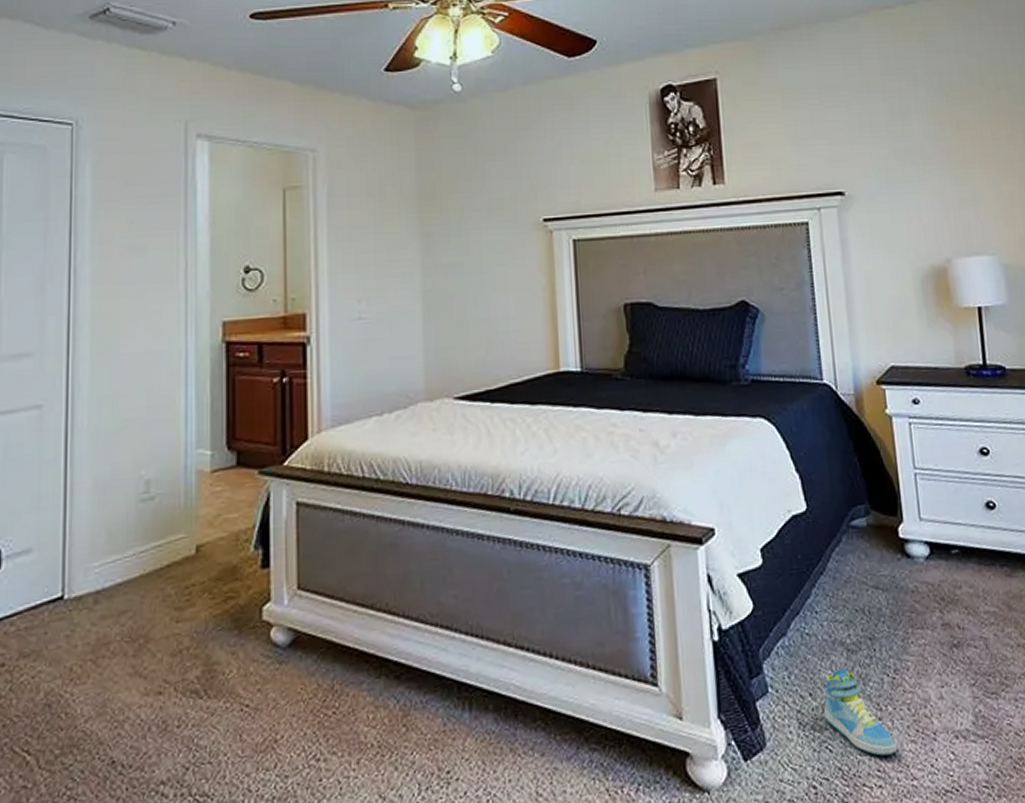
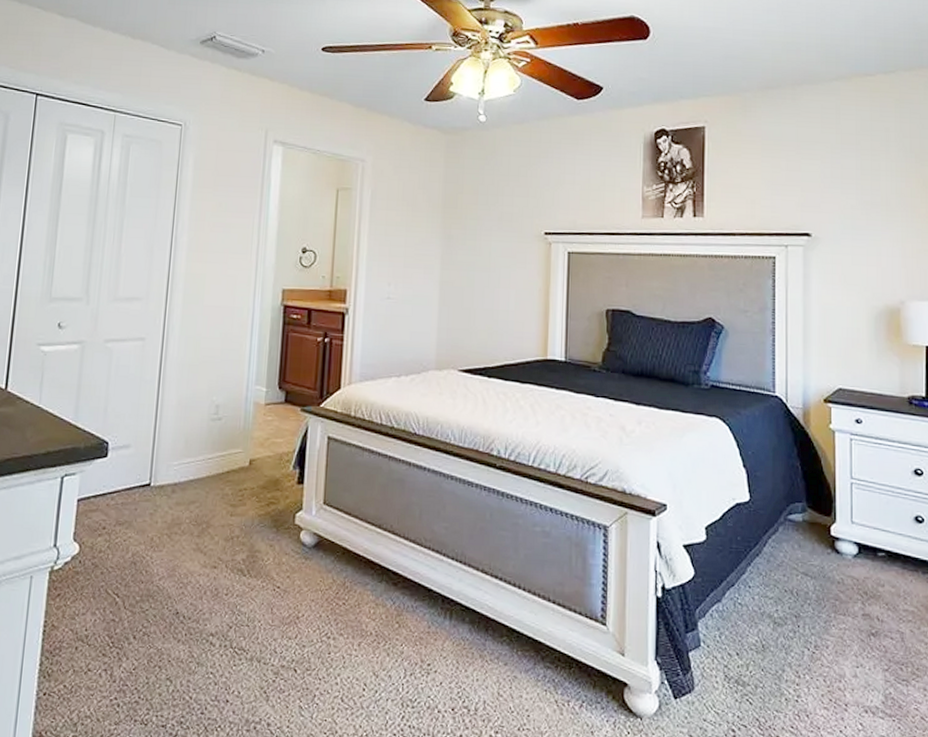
sneaker: present [824,668,898,756] -> none [748,637,811,716]

